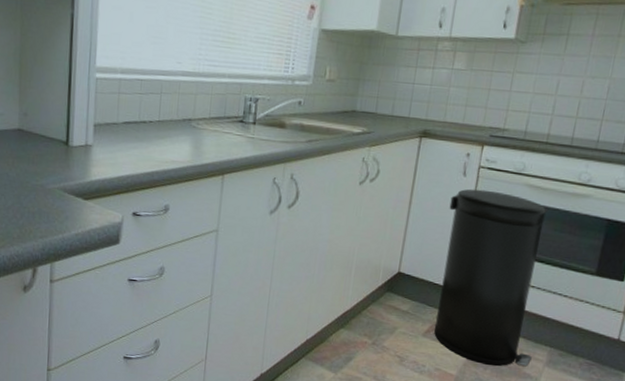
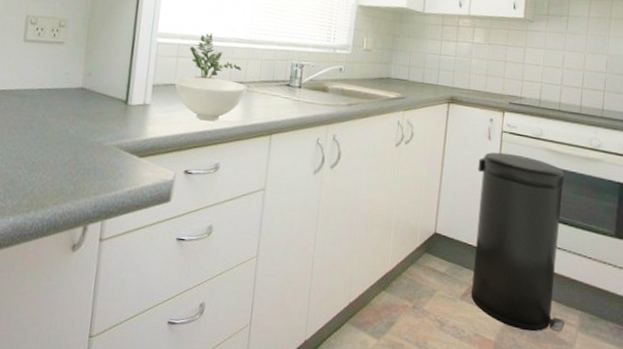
bowl: none [116,114,197,162] -> present [174,76,248,121]
potted plant: none [131,66,190,118] -> present [189,33,242,80]

